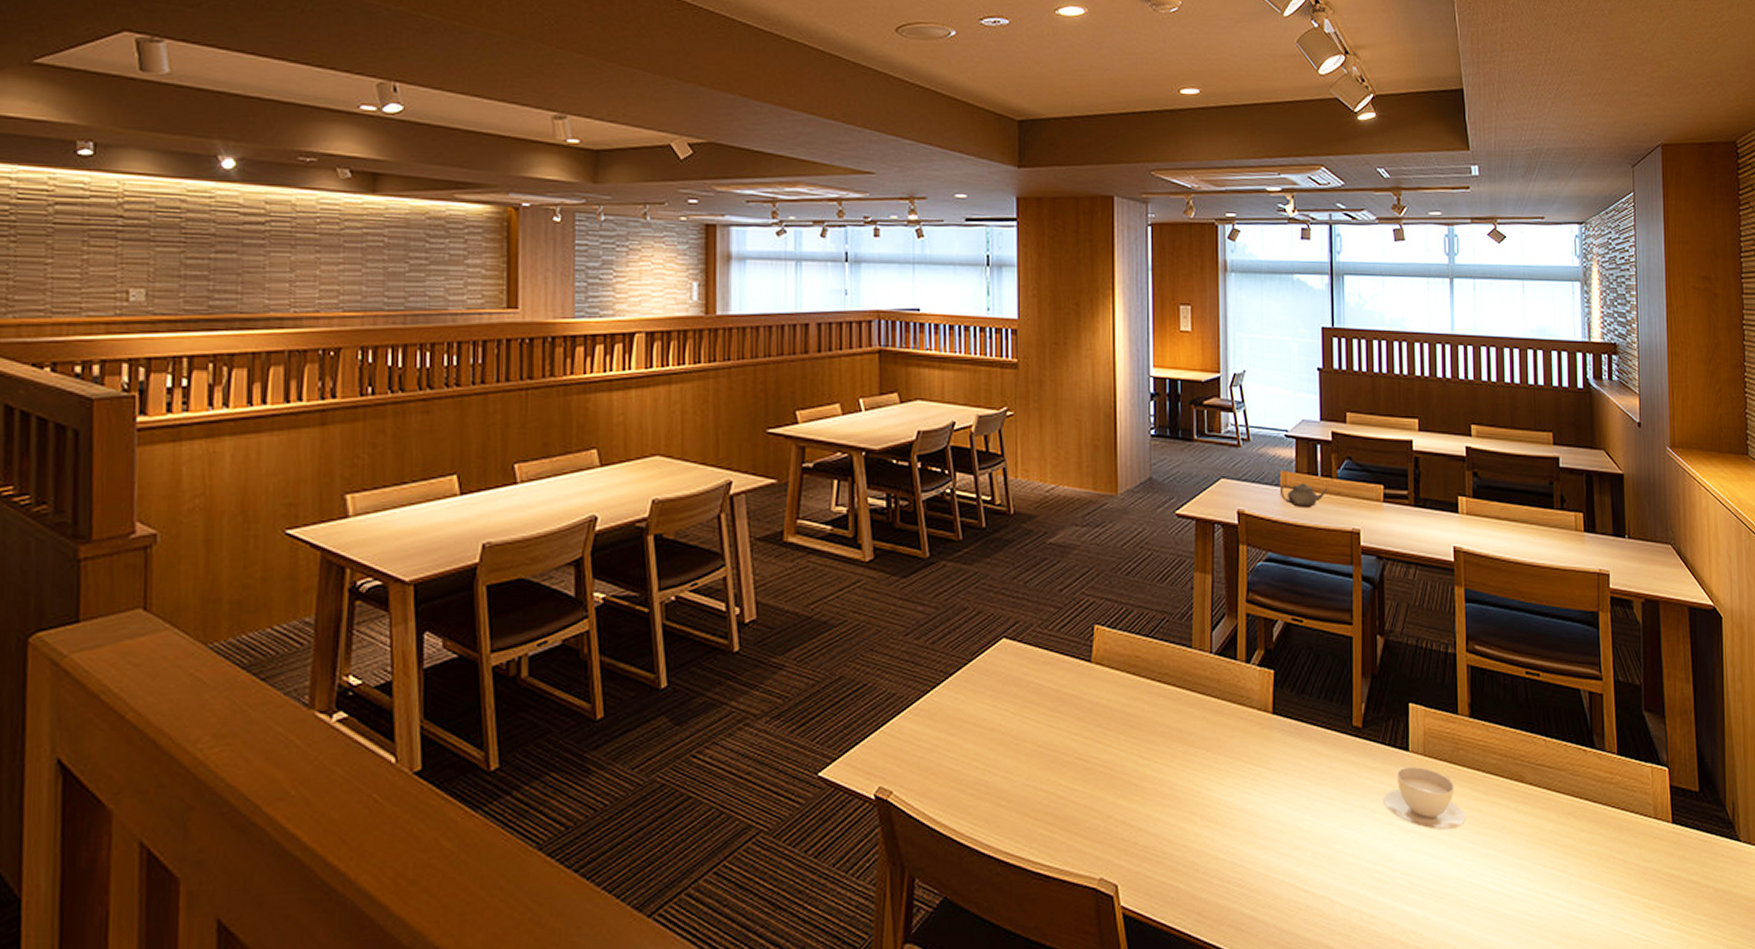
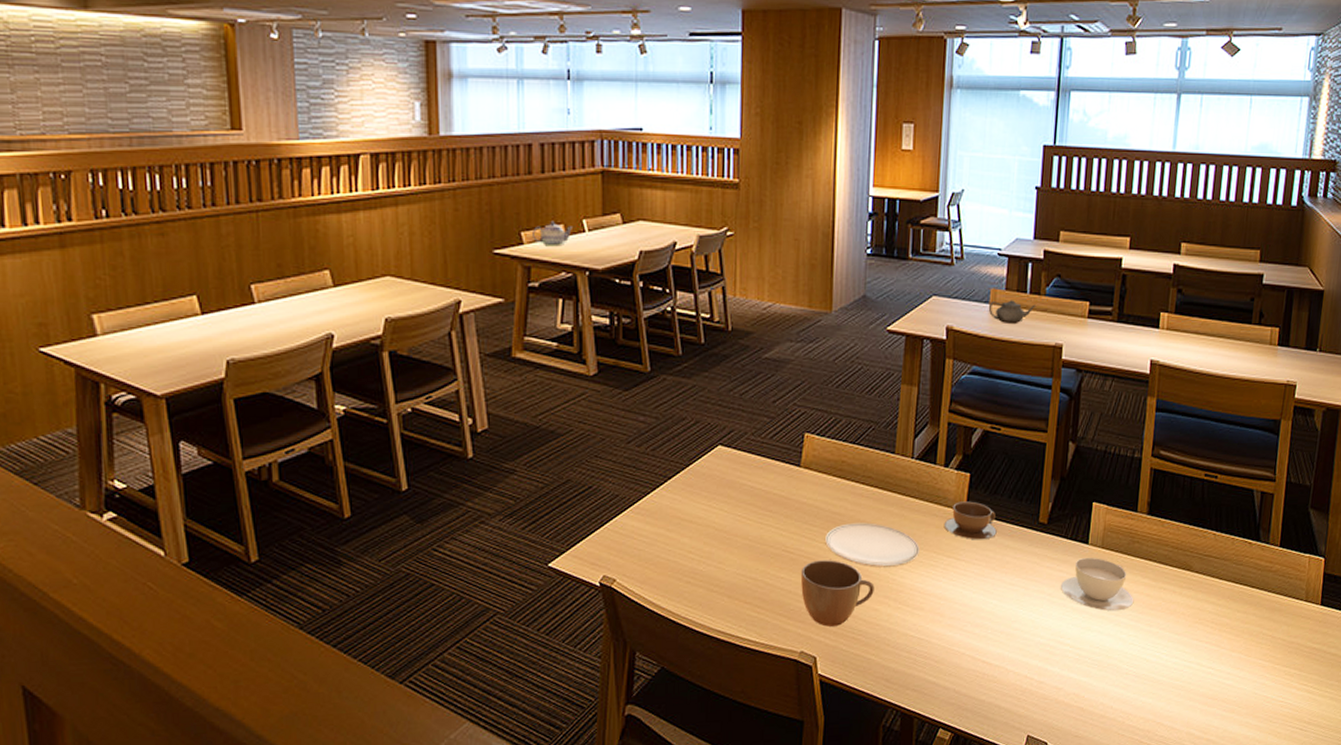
teapot: none [808,400,848,426] -> present [533,221,572,247]
cup: none [1096,769,1178,848] -> present [800,560,875,627]
plate: none [1122,726,1225,778] -> present [825,522,920,568]
teacup: none [1249,701,1308,746] -> present [943,501,997,540]

